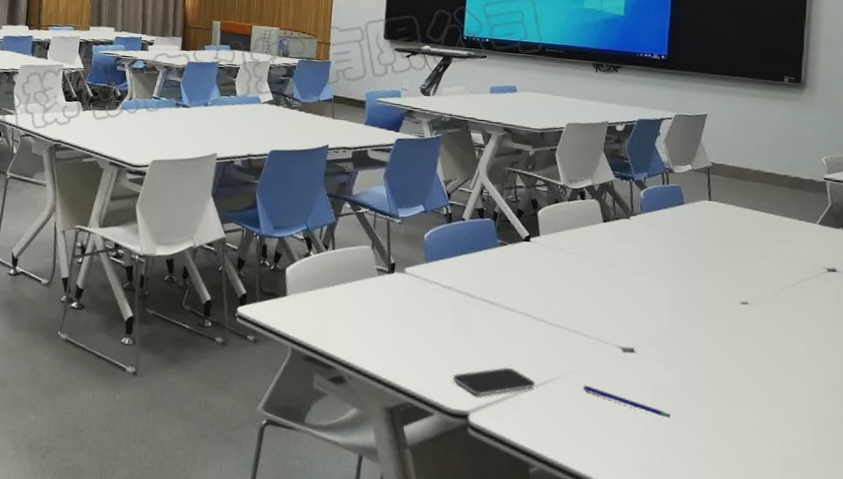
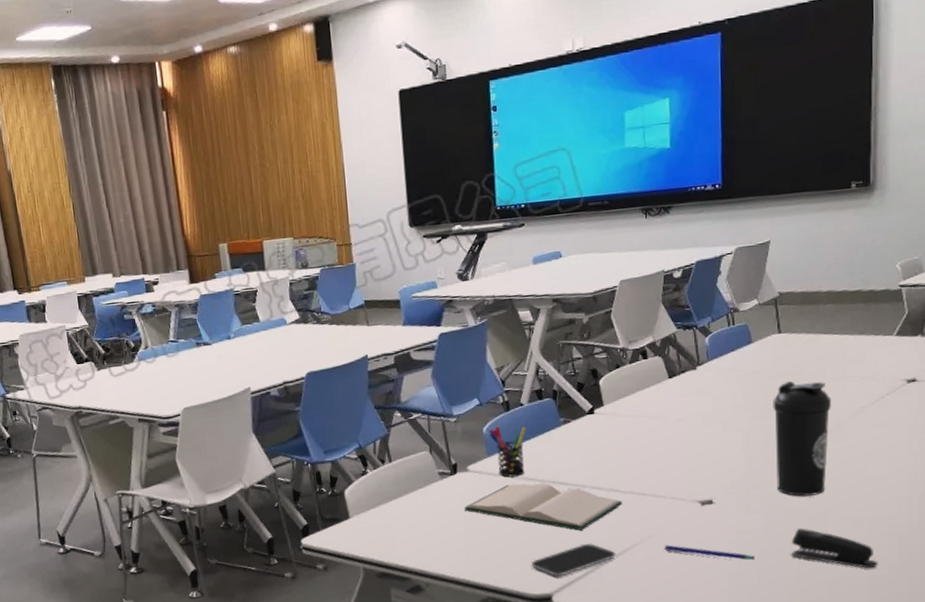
hardback book: none [396,293,548,353] -> present [464,482,623,531]
pen holder: none [429,235,465,288] -> present [488,426,526,478]
water bottle: none [697,247,755,365] -> present [773,380,832,497]
stapler: none [706,395,792,451] -> present [791,528,878,569]

